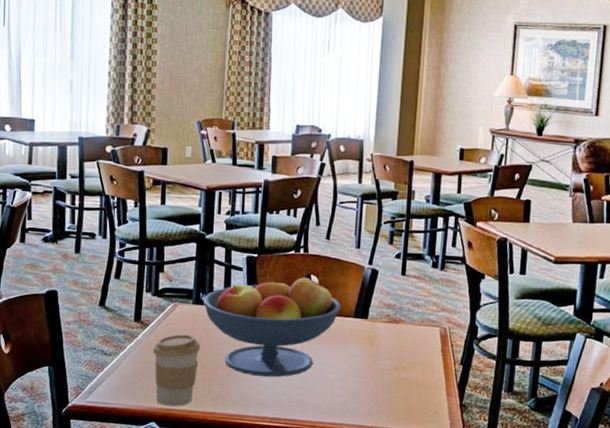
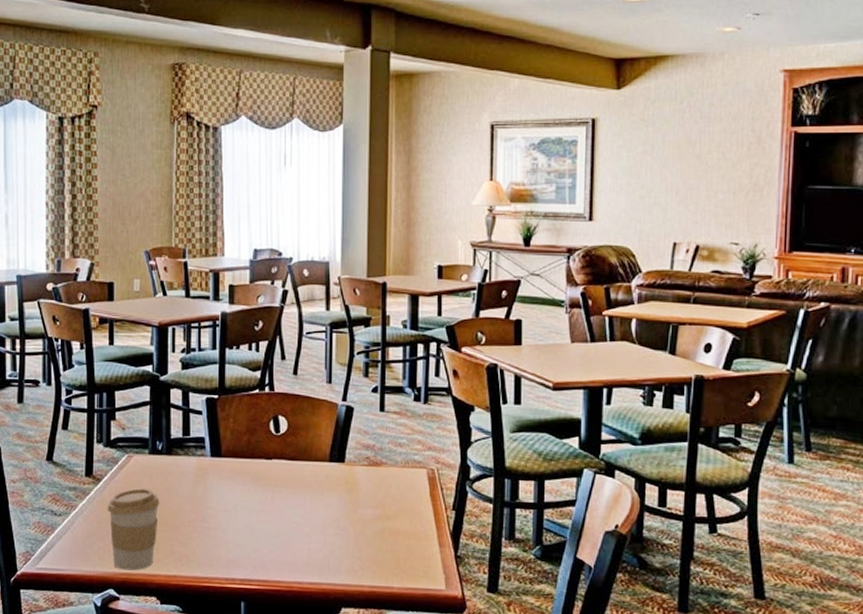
fruit bowl: present [203,277,342,377] -> none [161,418,314,533]

